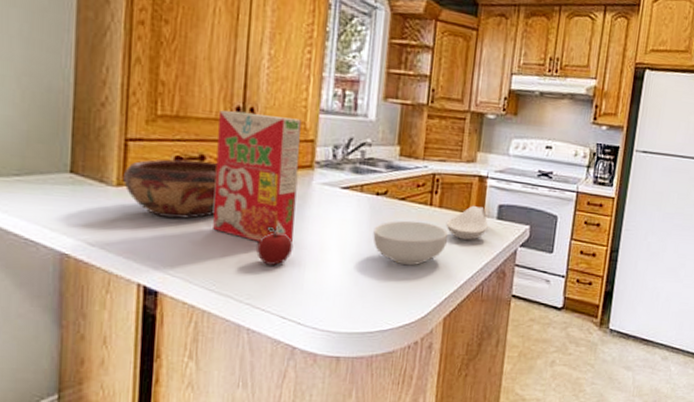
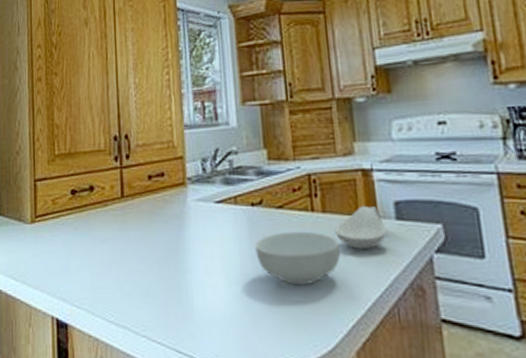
decorative bowl: present [123,159,218,219] -> none [35,191,107,249]
cereal box: present [213,110,301,243] -> none [100,138,178,268]
apple: present [257,226,294,265] -> none [145,250,179,292]

